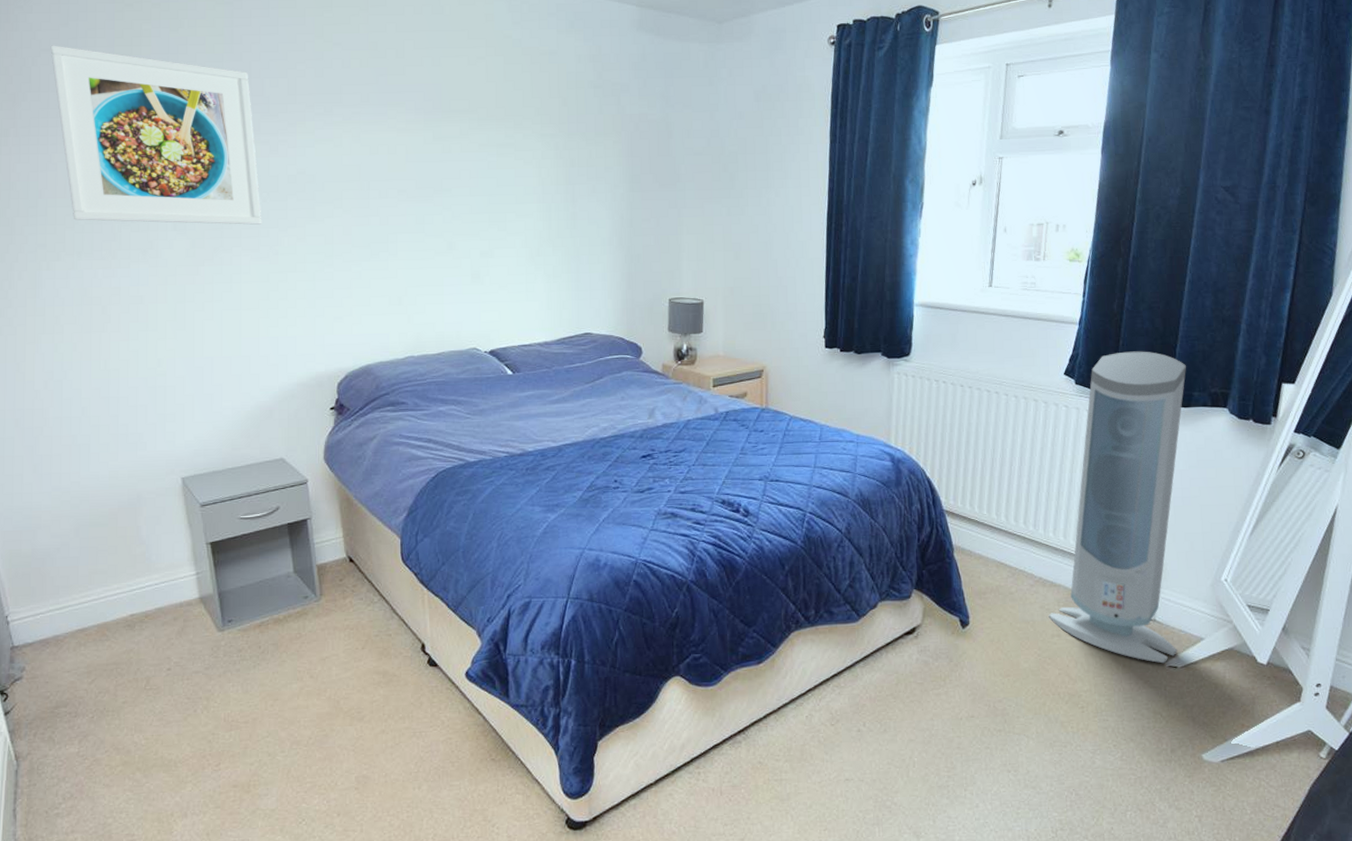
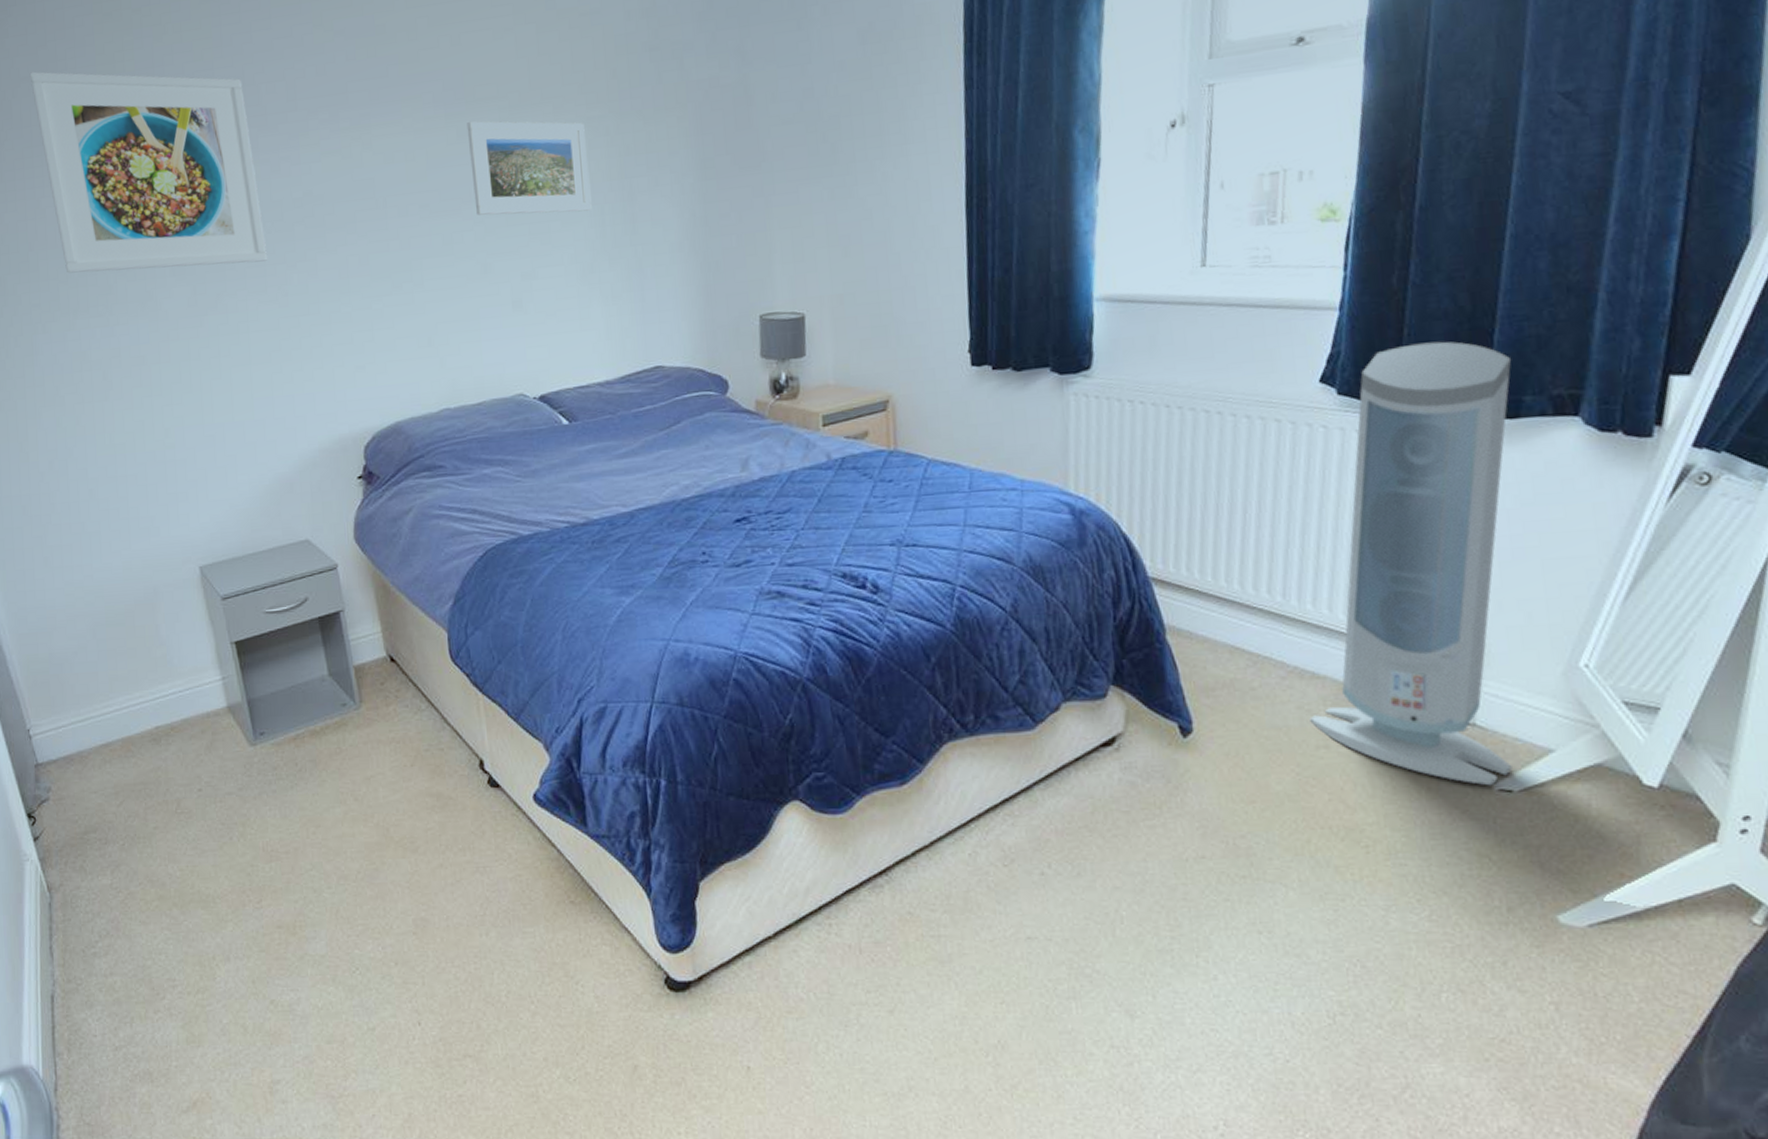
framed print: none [442,127,541,207] -> present [466,120,592,216]

